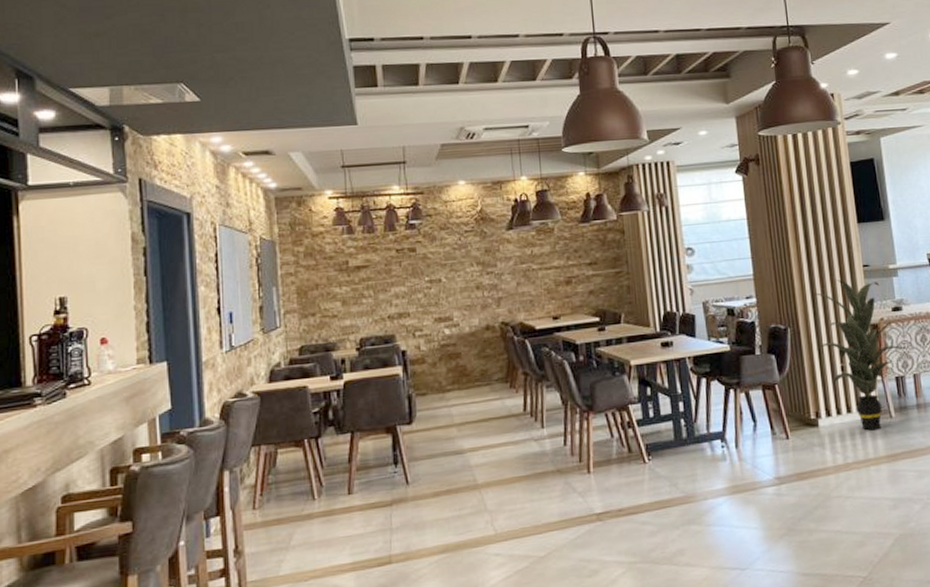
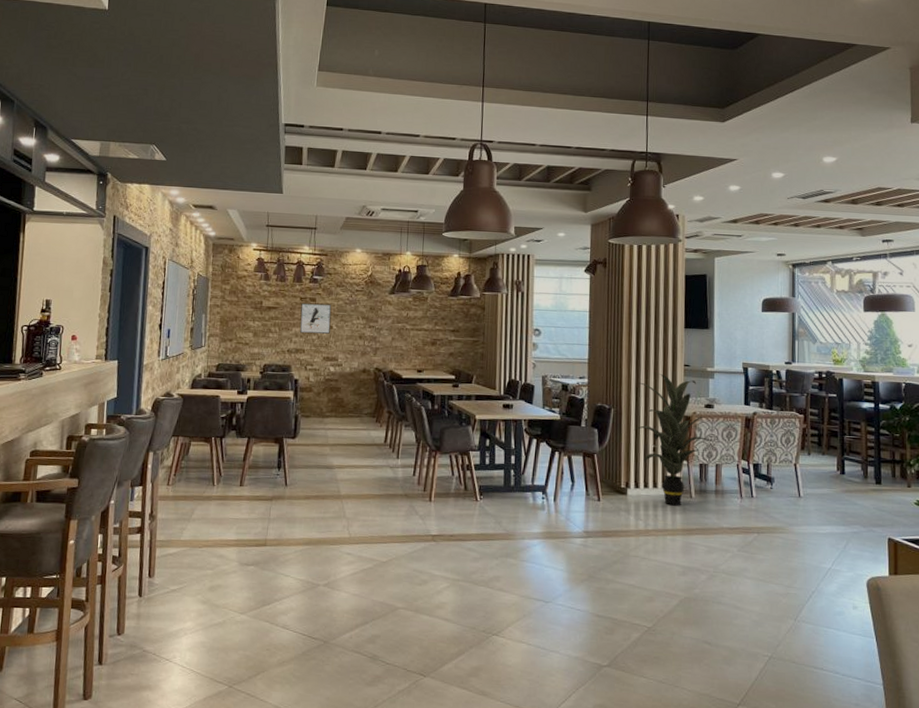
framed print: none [398,252,439,293] -> present [299,302,332,334]

